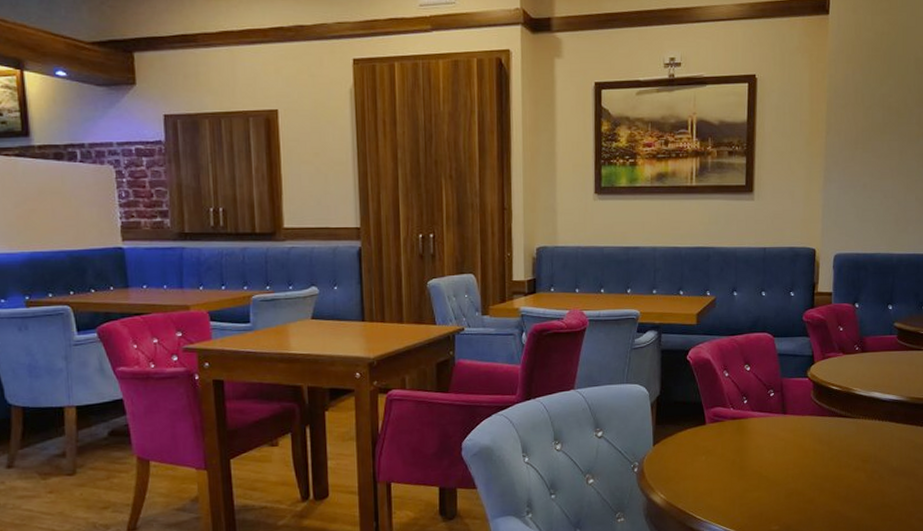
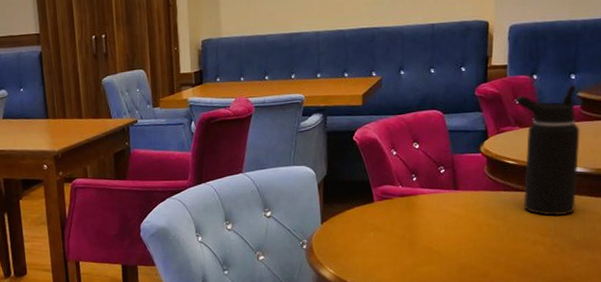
water bottle: none [839,315,897,443] -> present [515,84,580,216]

